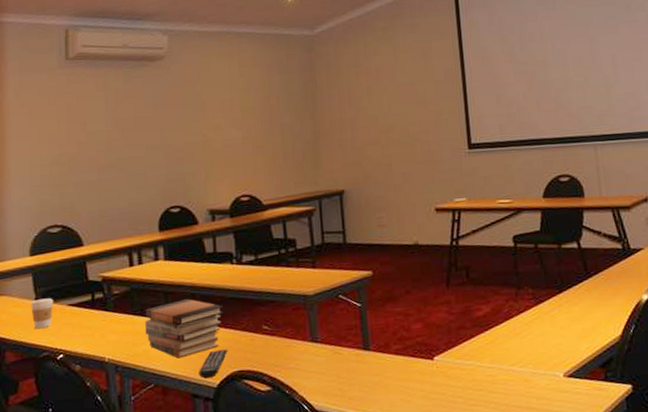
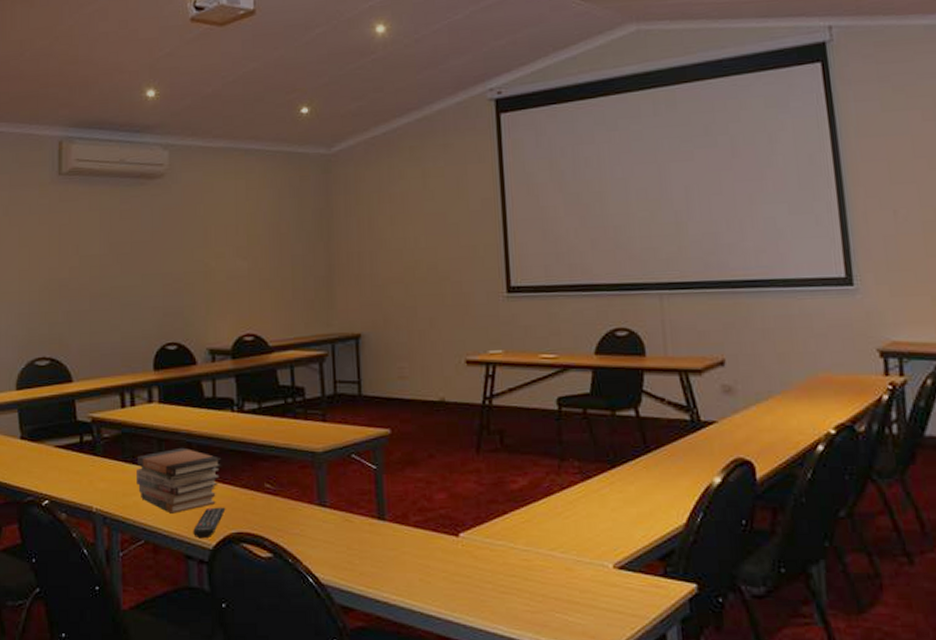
coffee cup: present [31,298,54,329] -> none [16,438,40,471]

